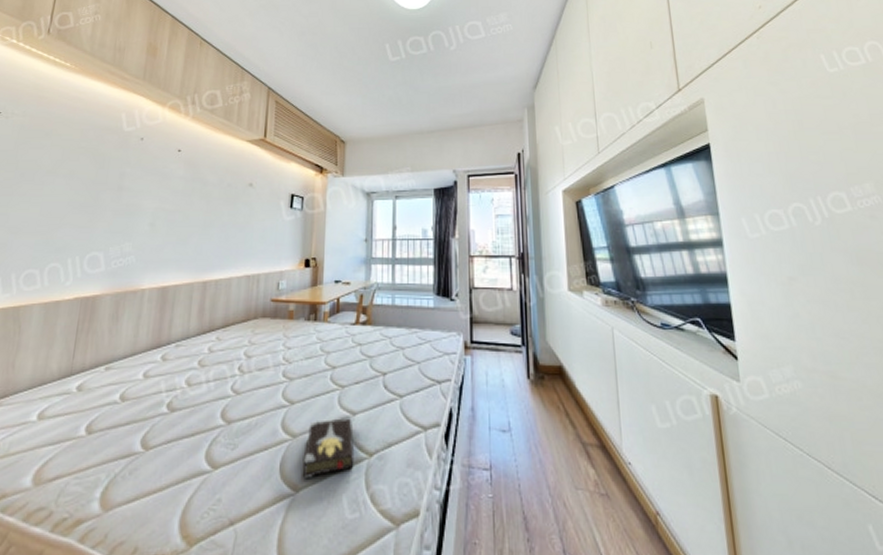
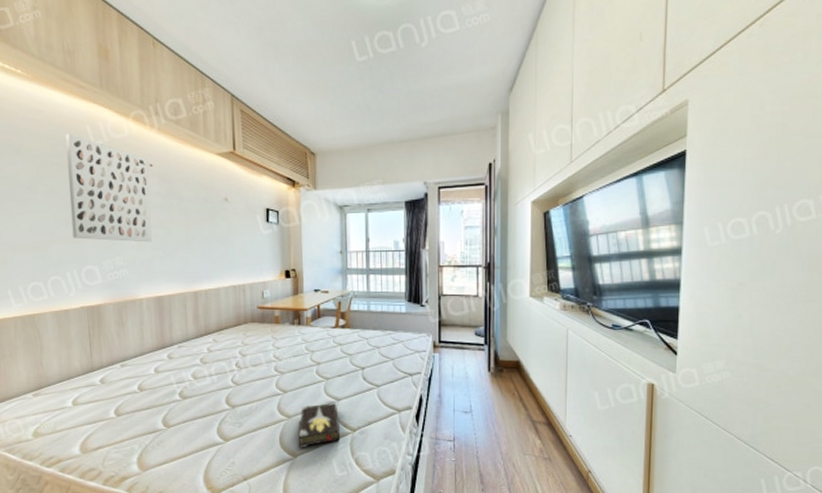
wall art: none [83,119,177,228] -> present [65,133,152,243]

